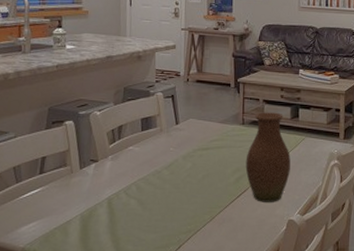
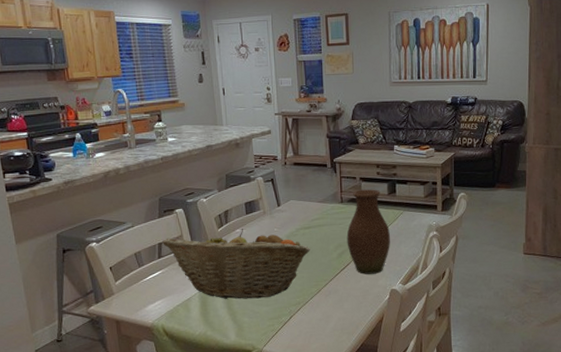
fruit basket: none [46,146,206,224] -> present [162,229,310,299]

